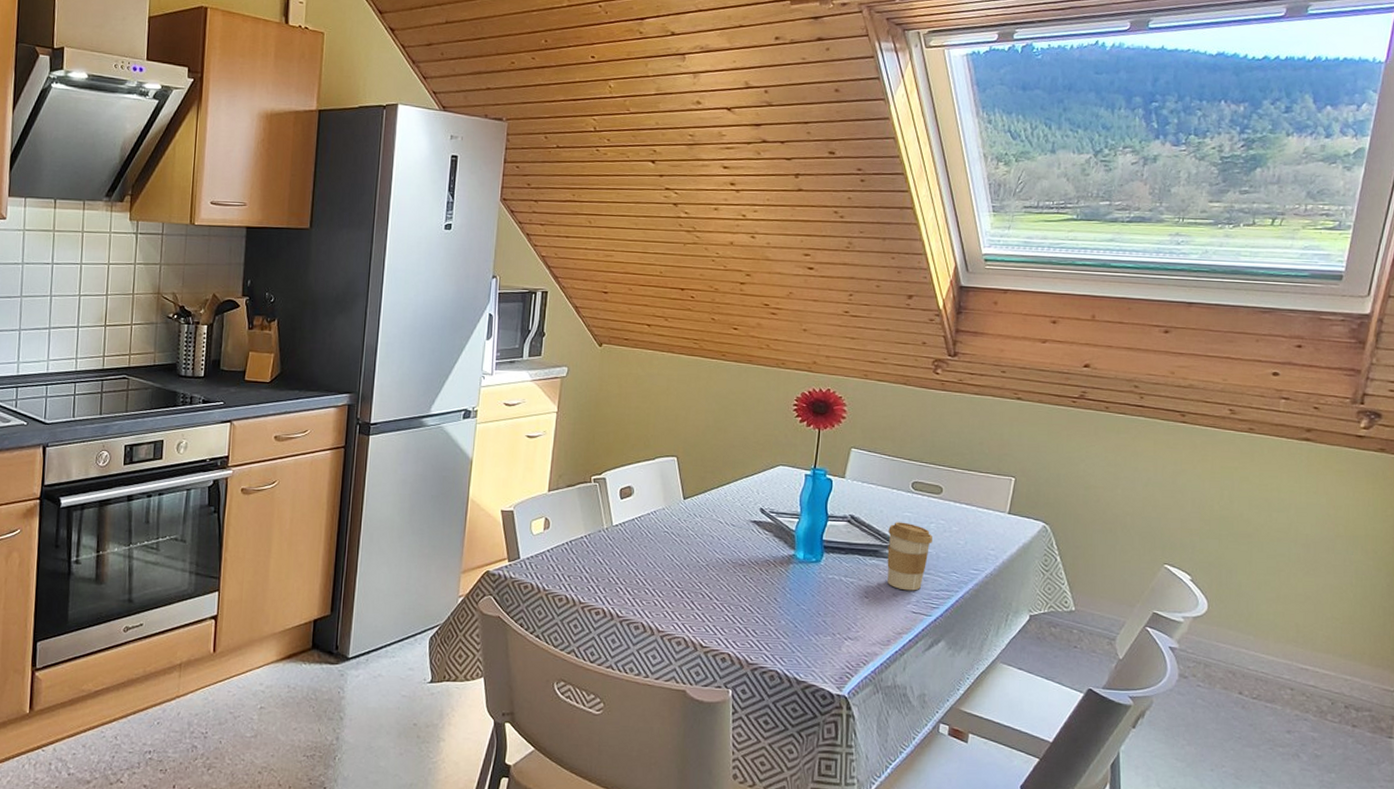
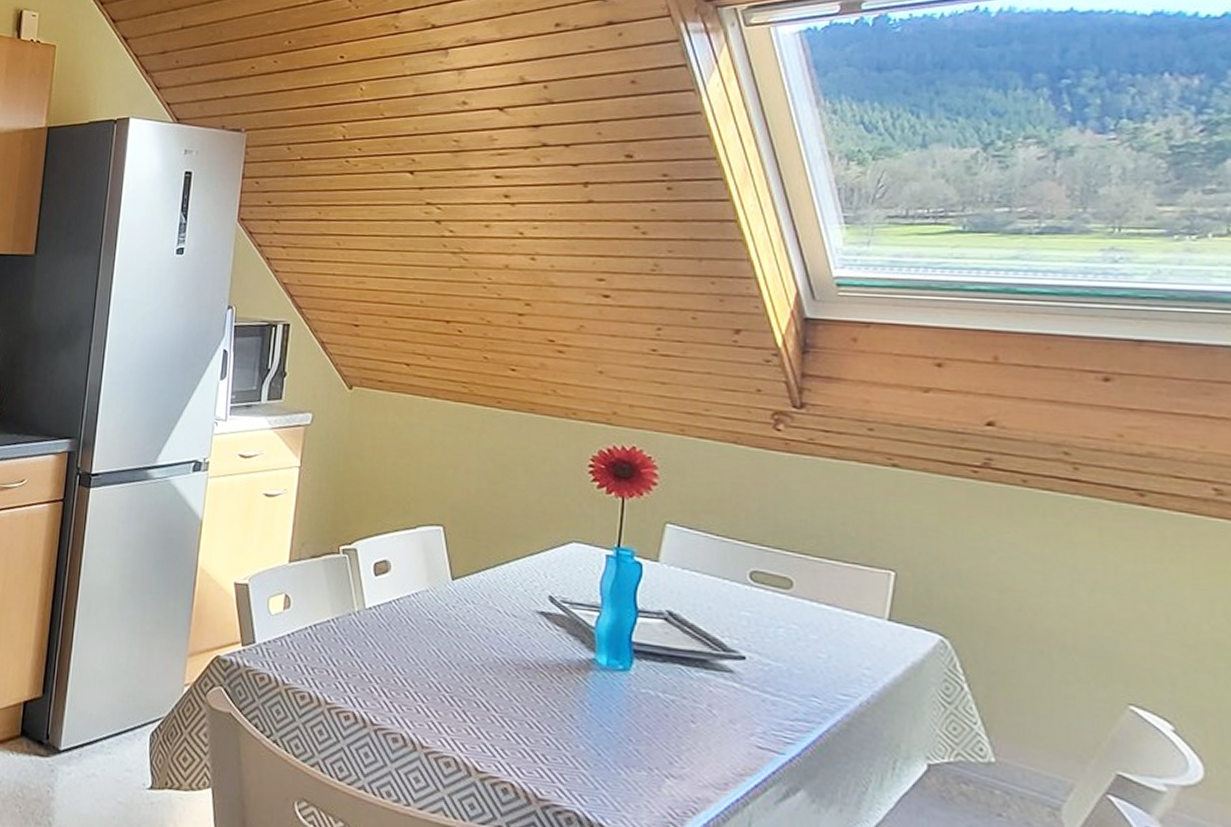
coffee cup: present [887,522,932,591] -> none [720,623,781,718]

